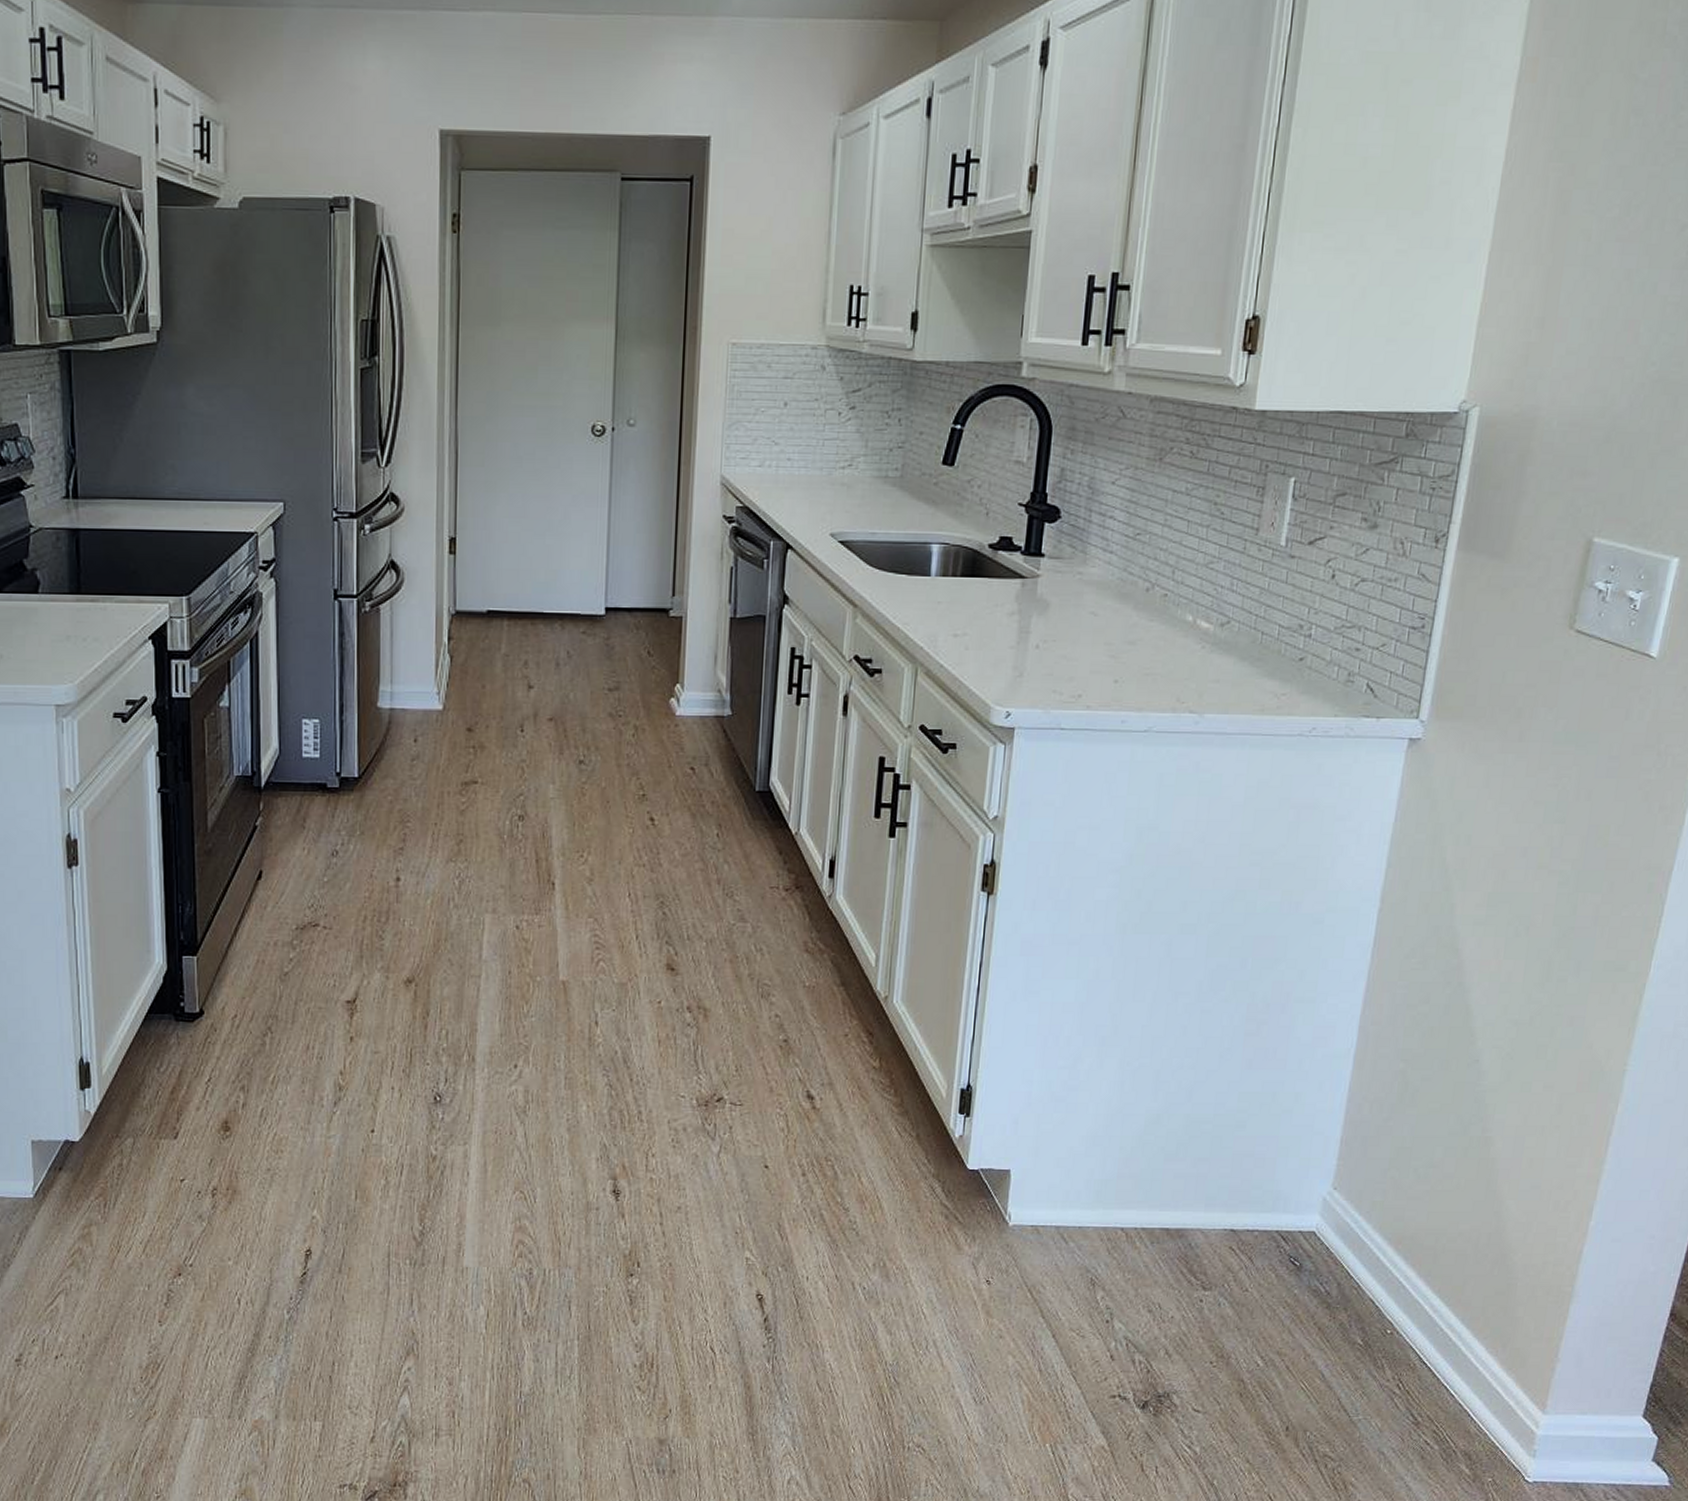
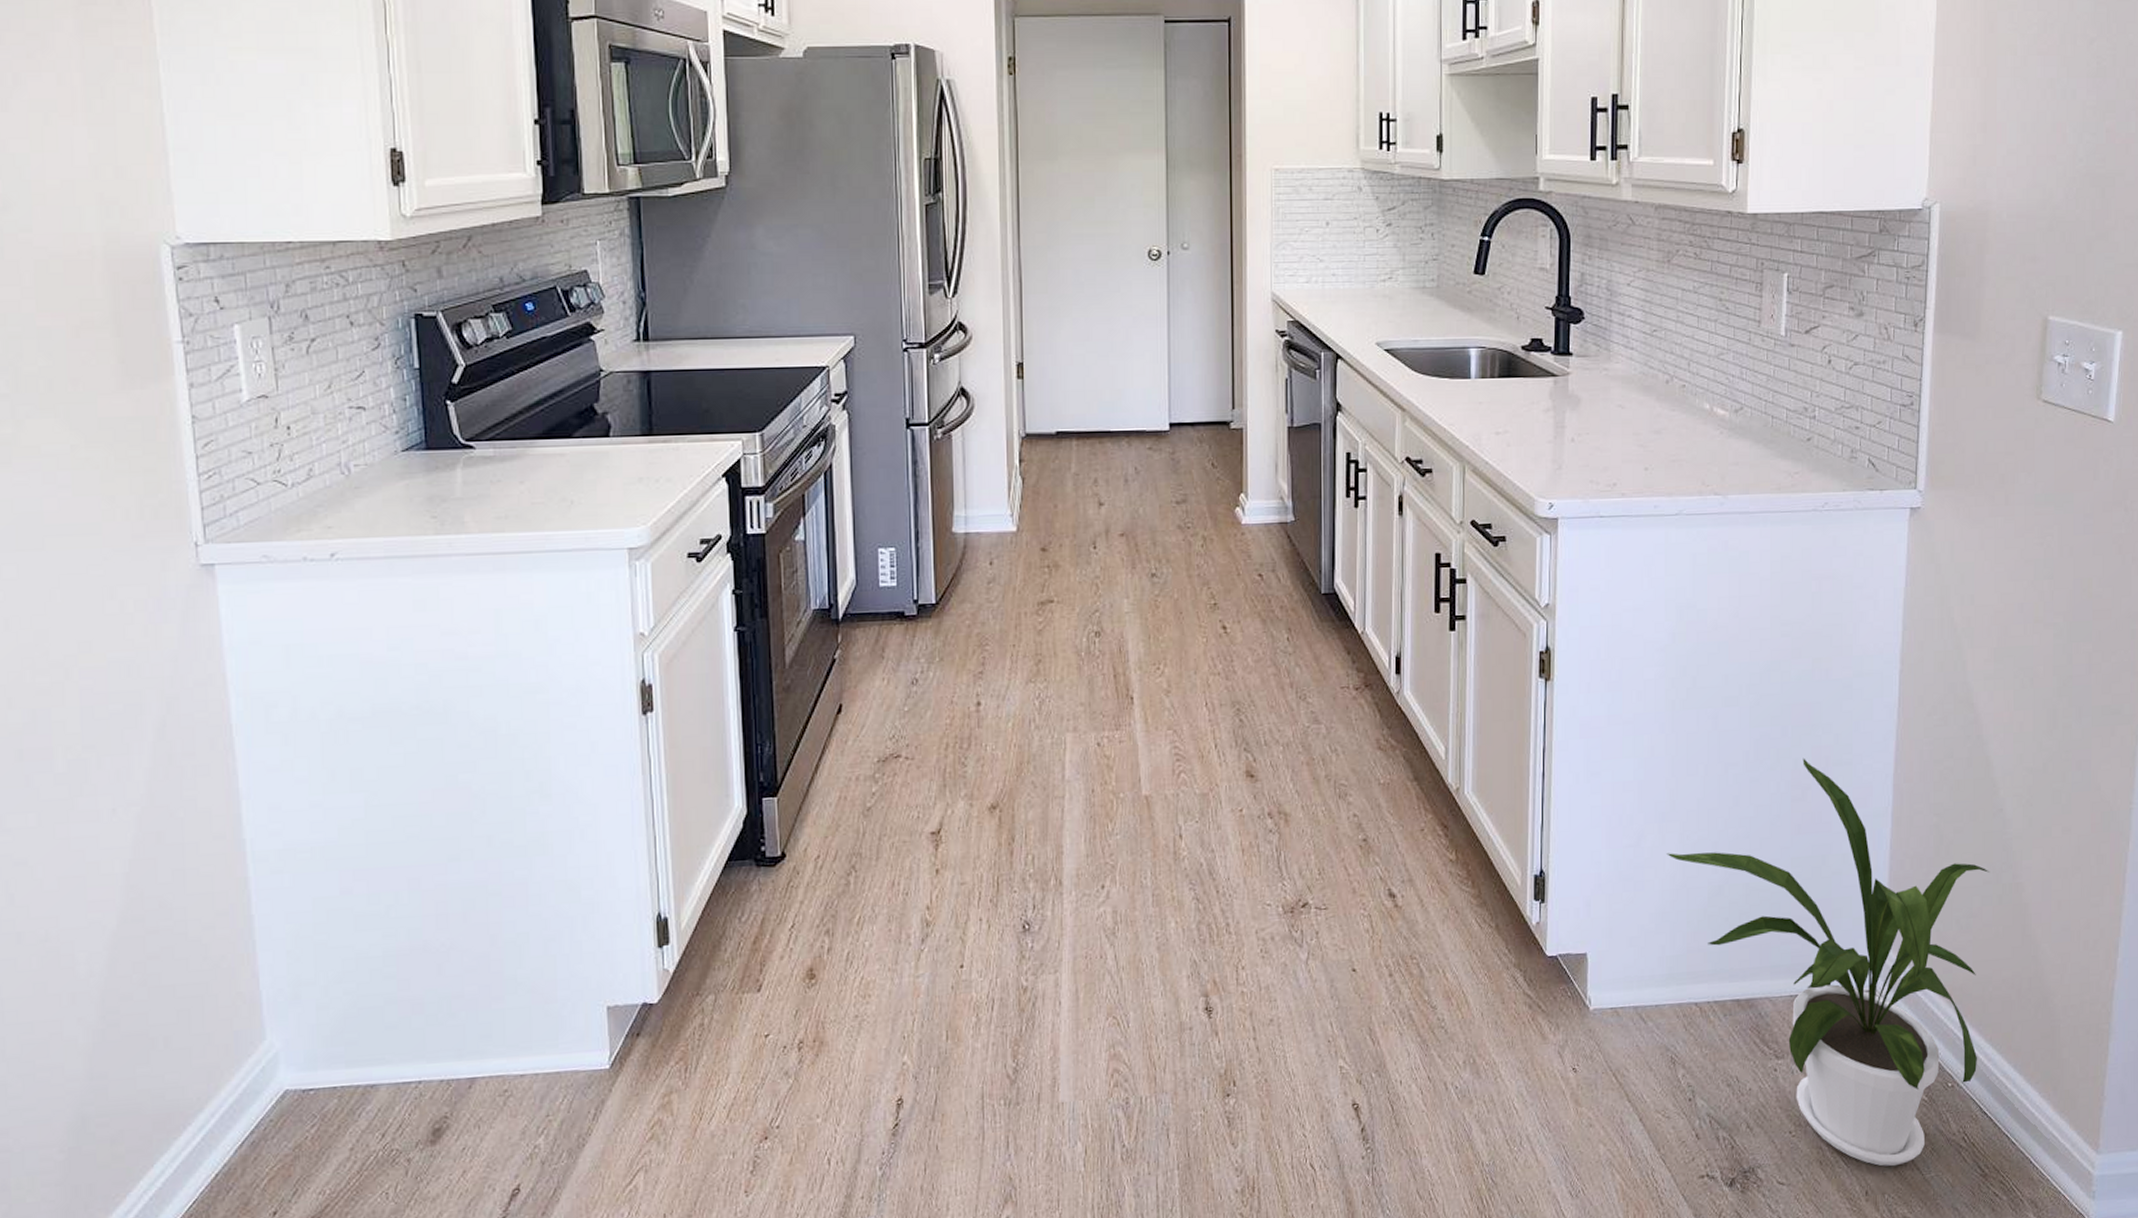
house plant: none [1104,992,1458,1406] -> present [1667,758,1990,1167]

